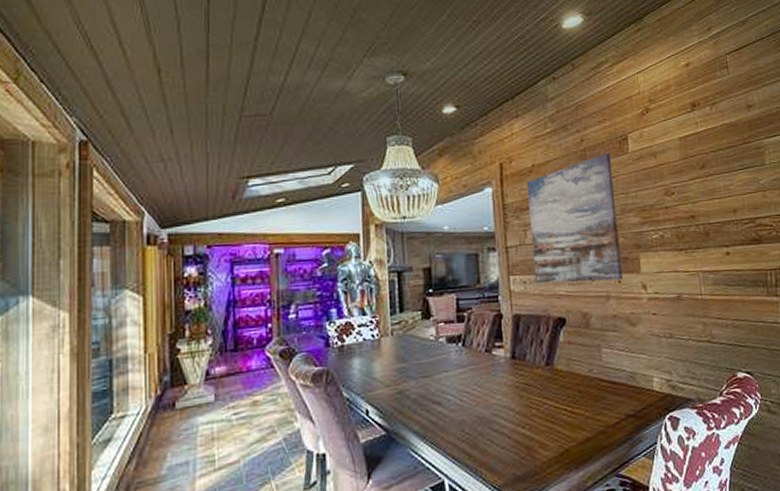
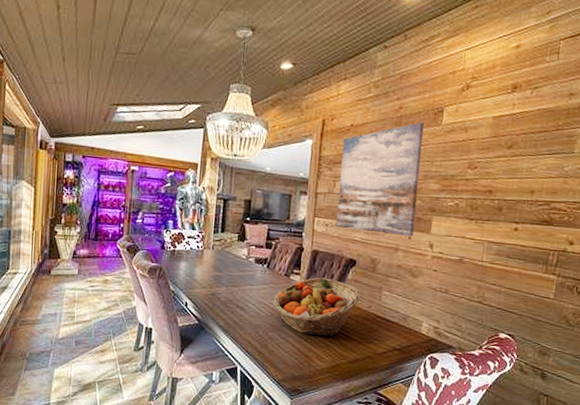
fruit basket: none [476,345,579,420] -> present [273,277,361,337]

